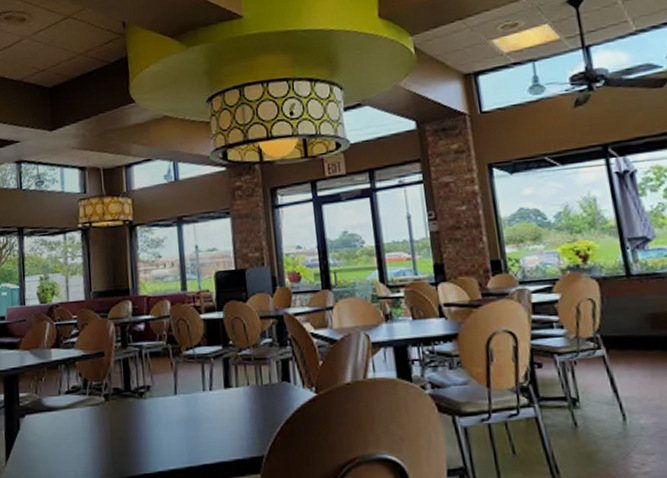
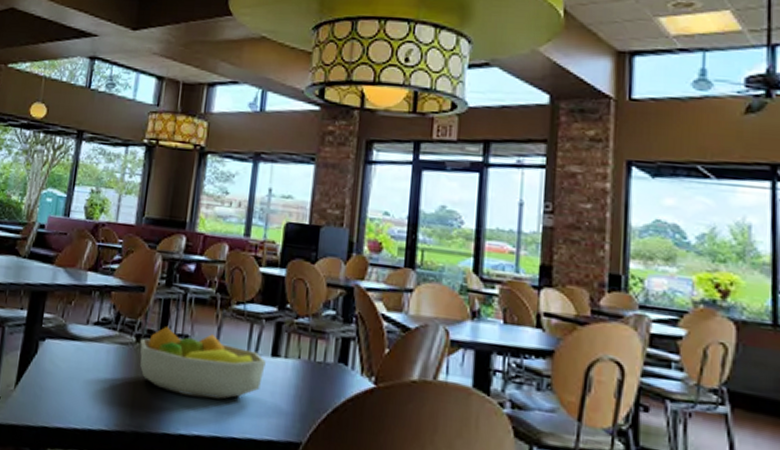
fruit bowl: none [109,380,221,438] -> present [140,326,266,400]

